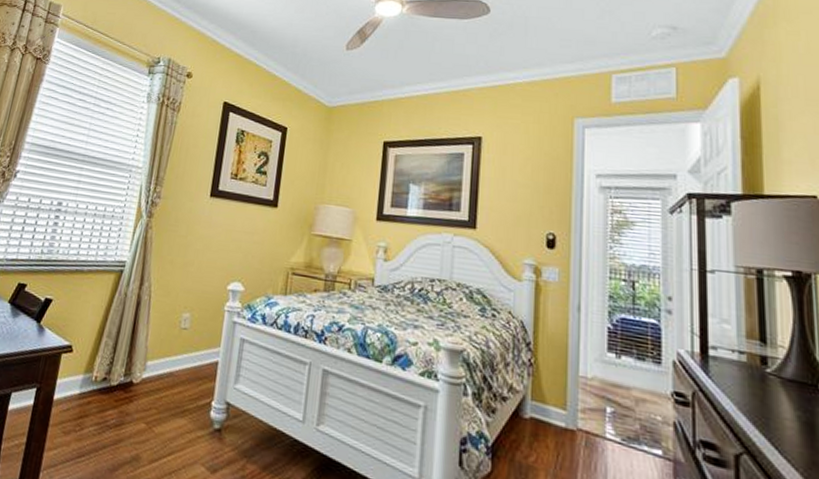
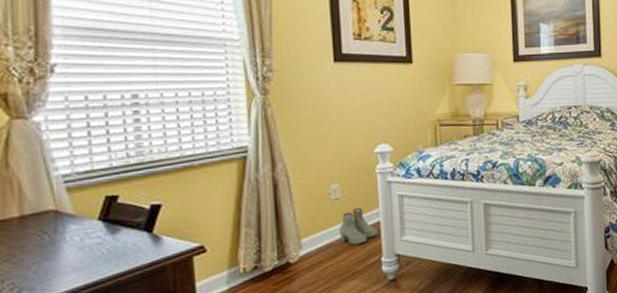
boots: none [179,341,214,382] -> present [339,207,378,246]

